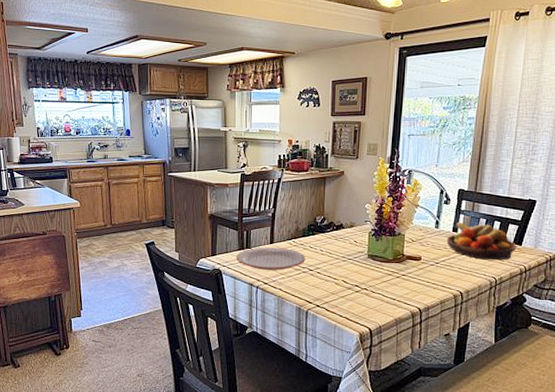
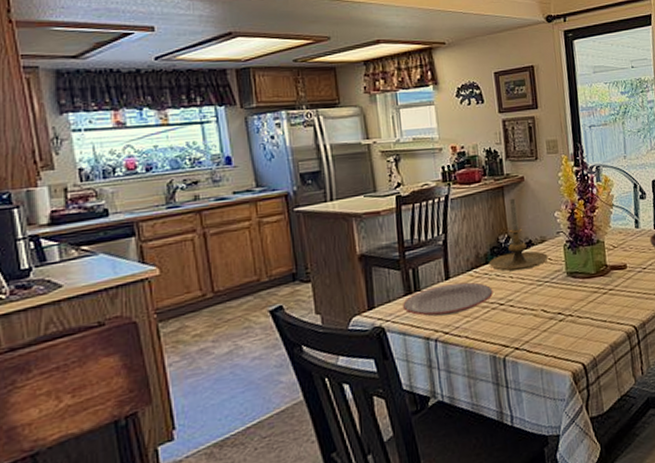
candle holder: none [305,187,355,247] -> present [488,198,548,272]

